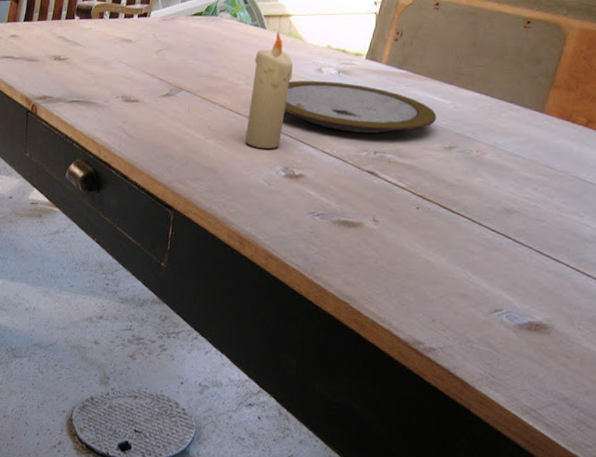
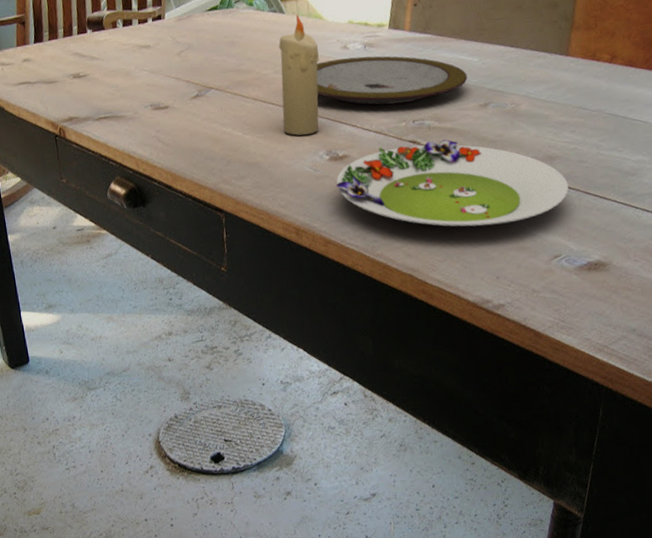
salad plate: none [287,172,522,269] -> present [336,139,569,227]

